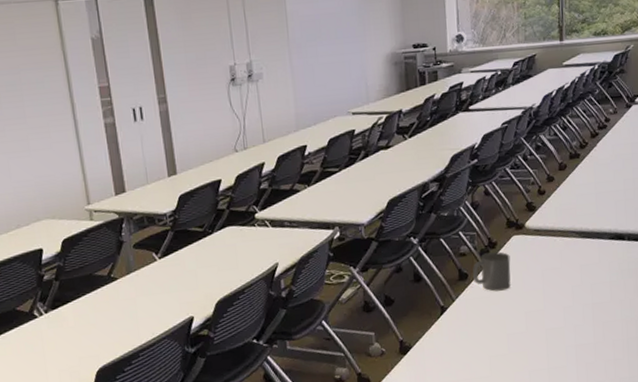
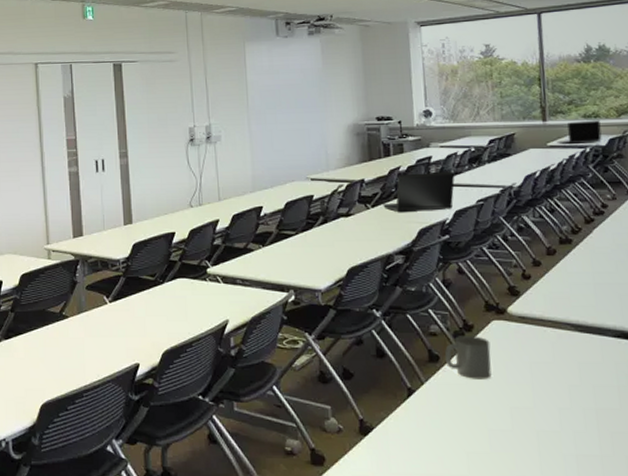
laptop computer: none [419,95,484,141] -> present [383,171,455,213]
laptop computer: none [571,37,608,63] -> present [556,120,602,144]

